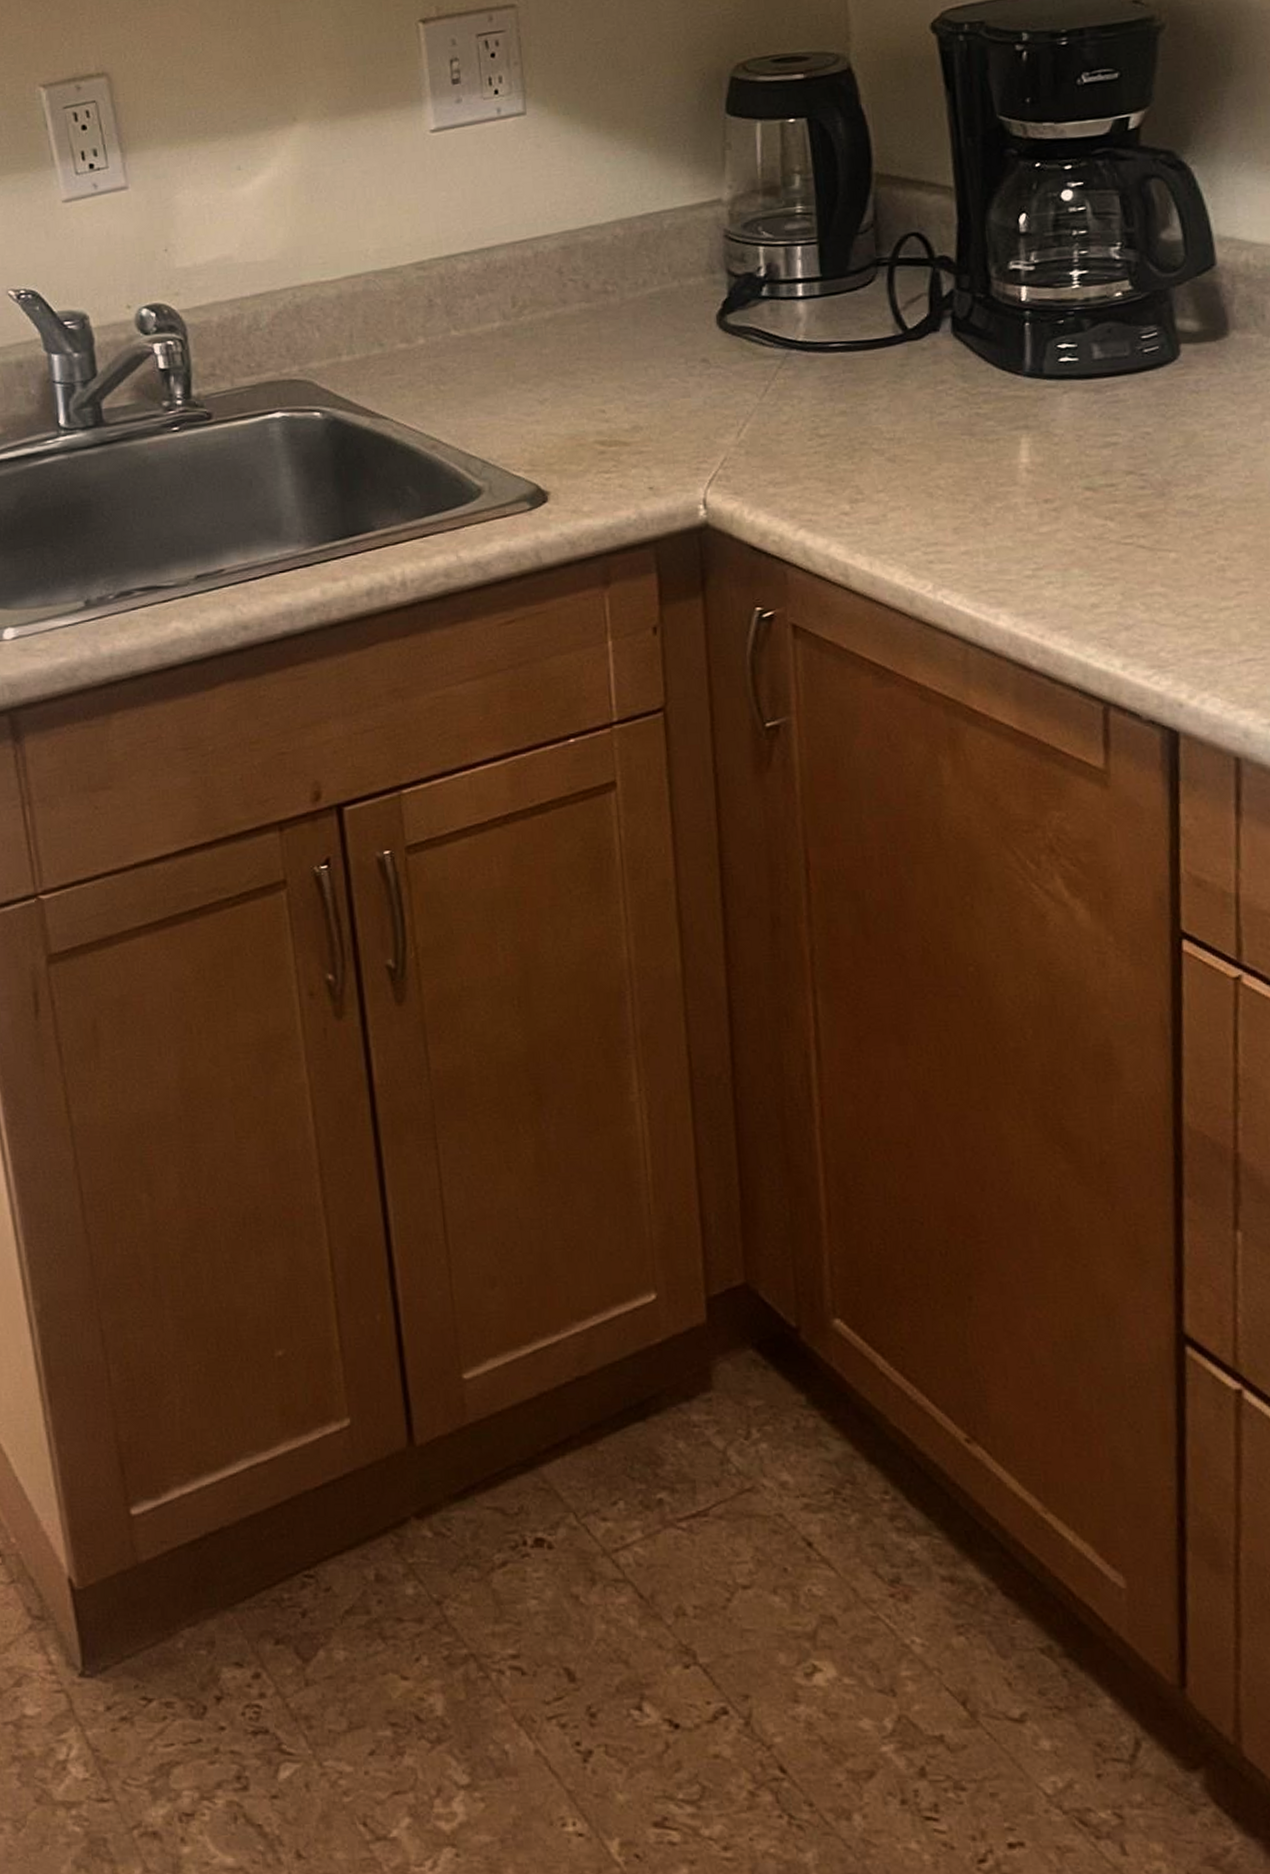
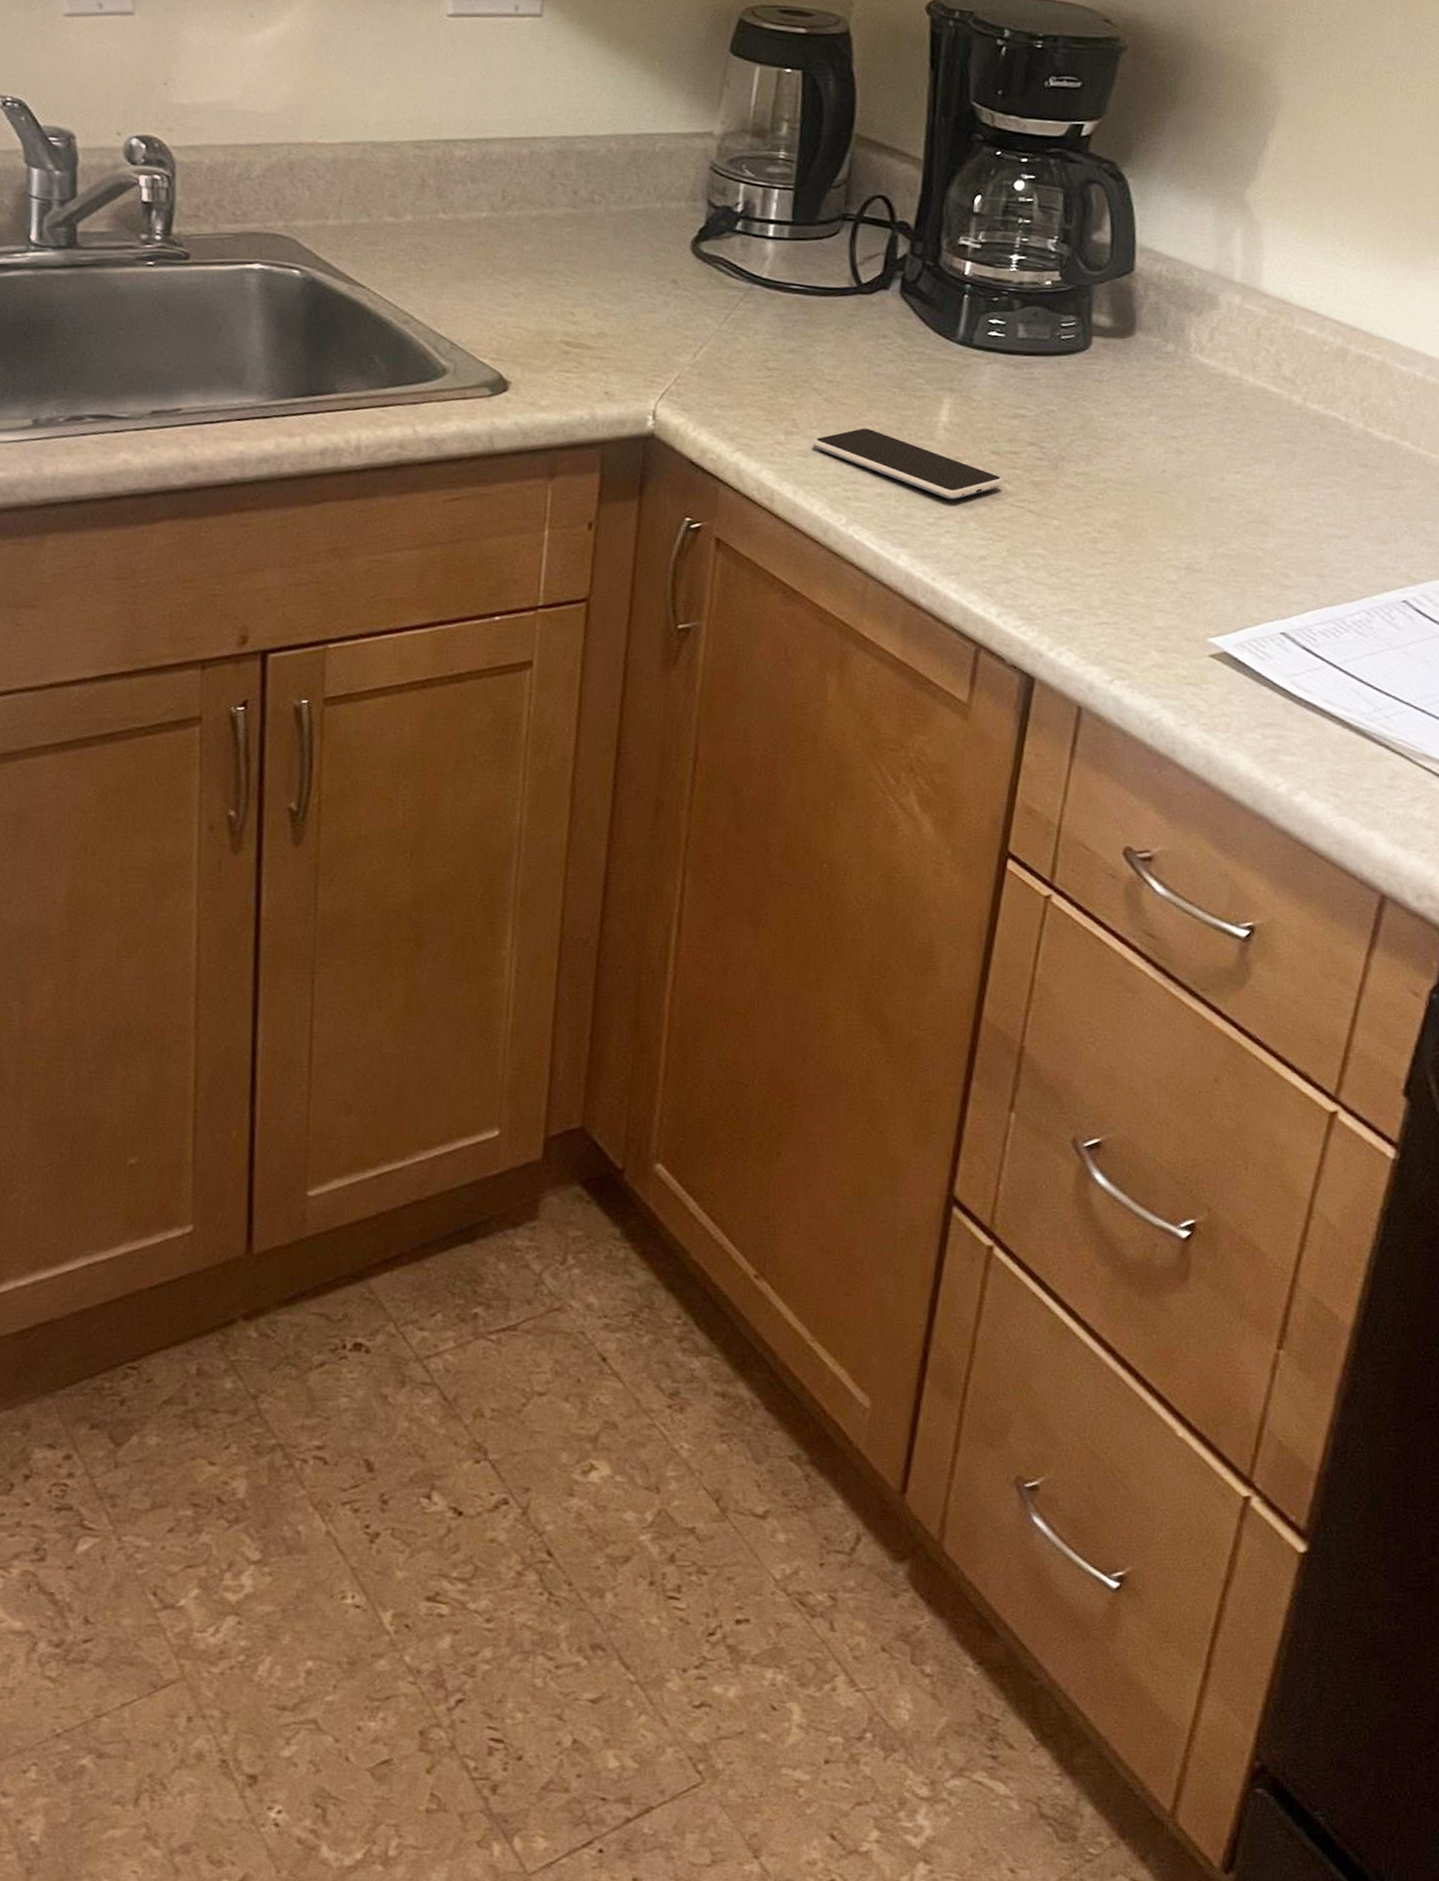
smartphone: none [881,483,1105,547] -> present [812,427,1004,500]

